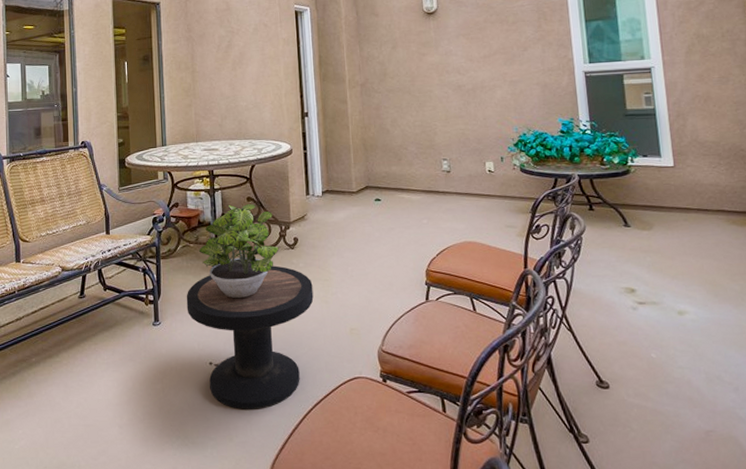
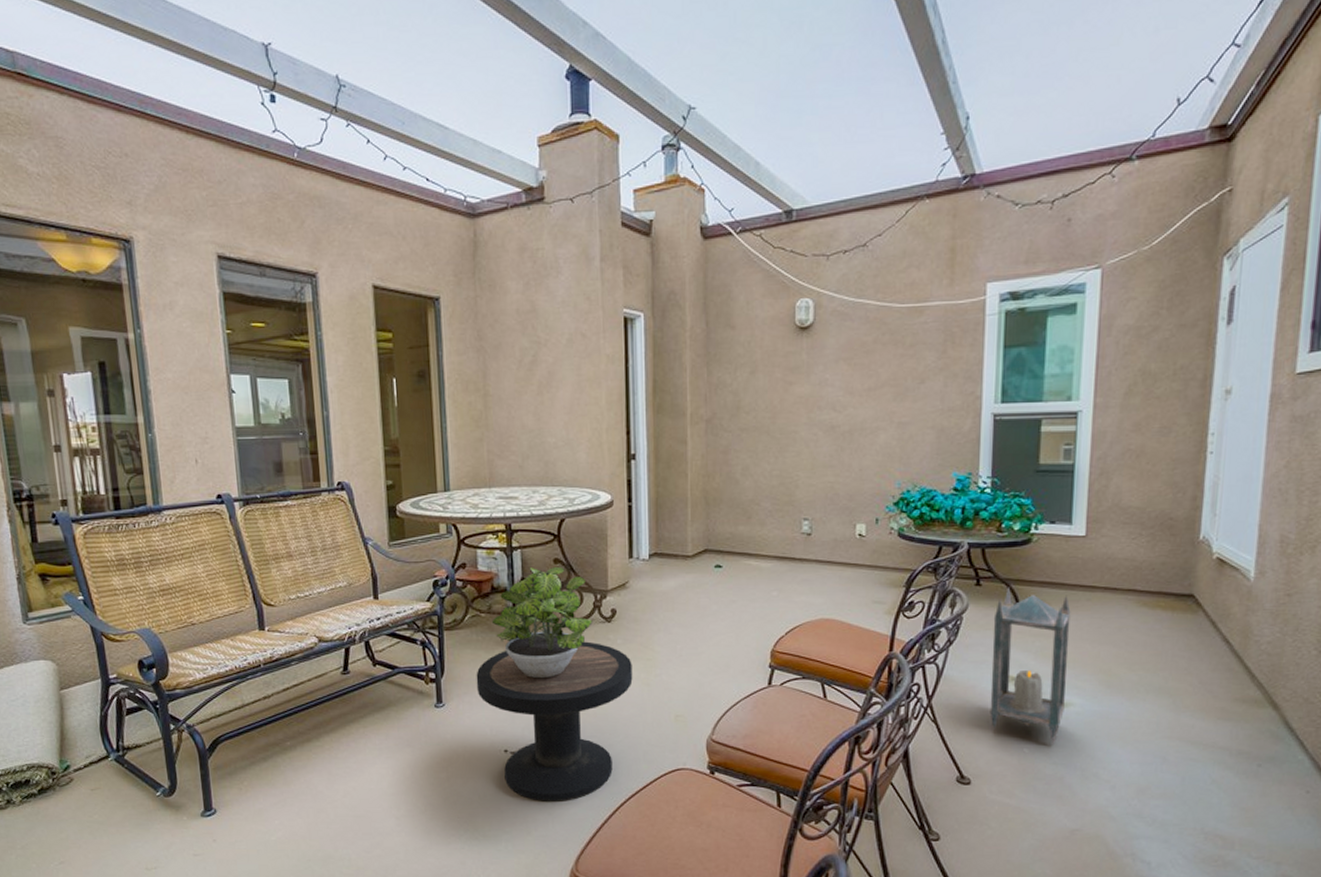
lantern: none [608,211,681,349] -> present [990,587,1071,744]

